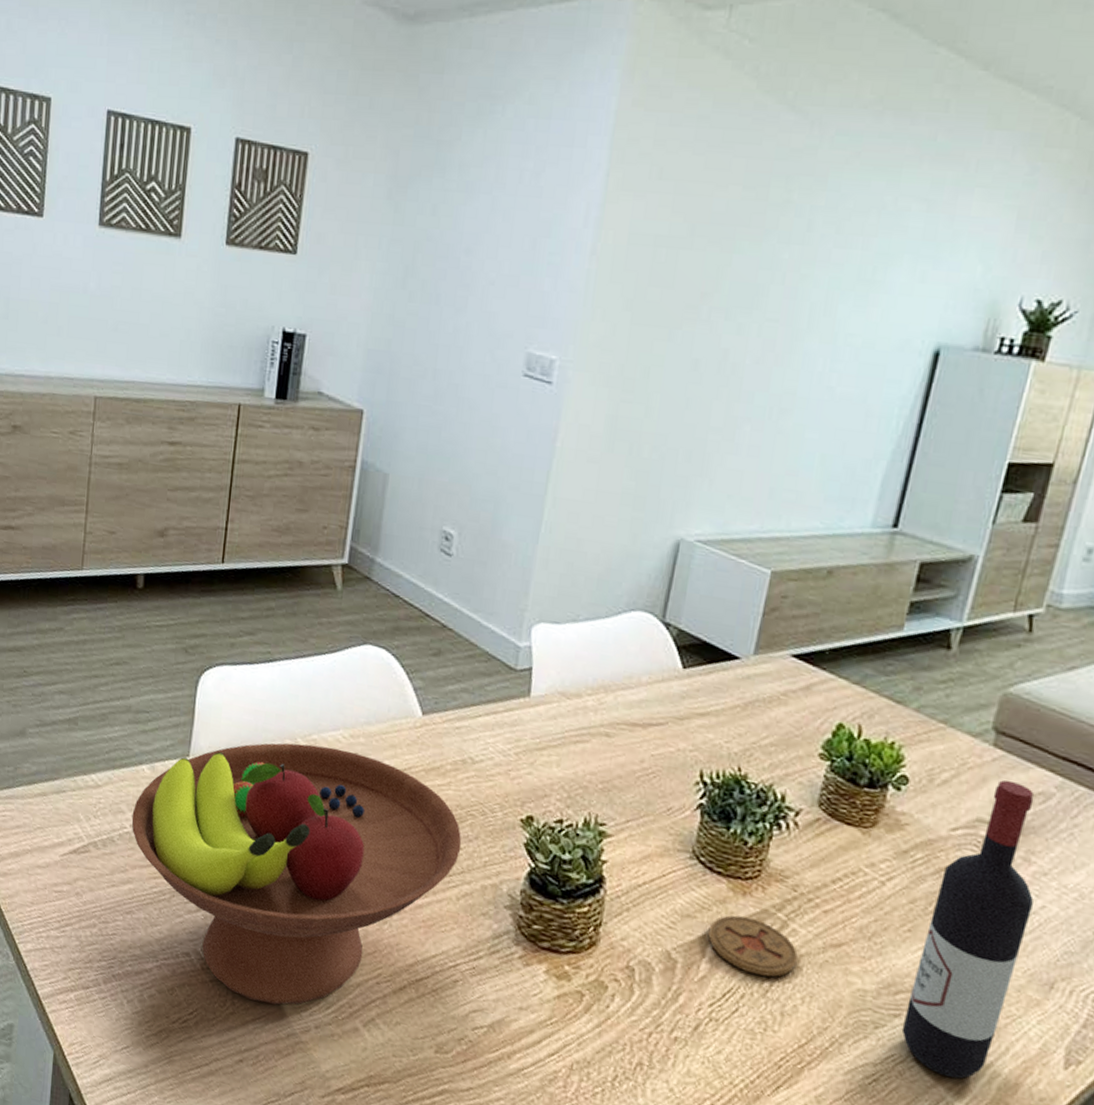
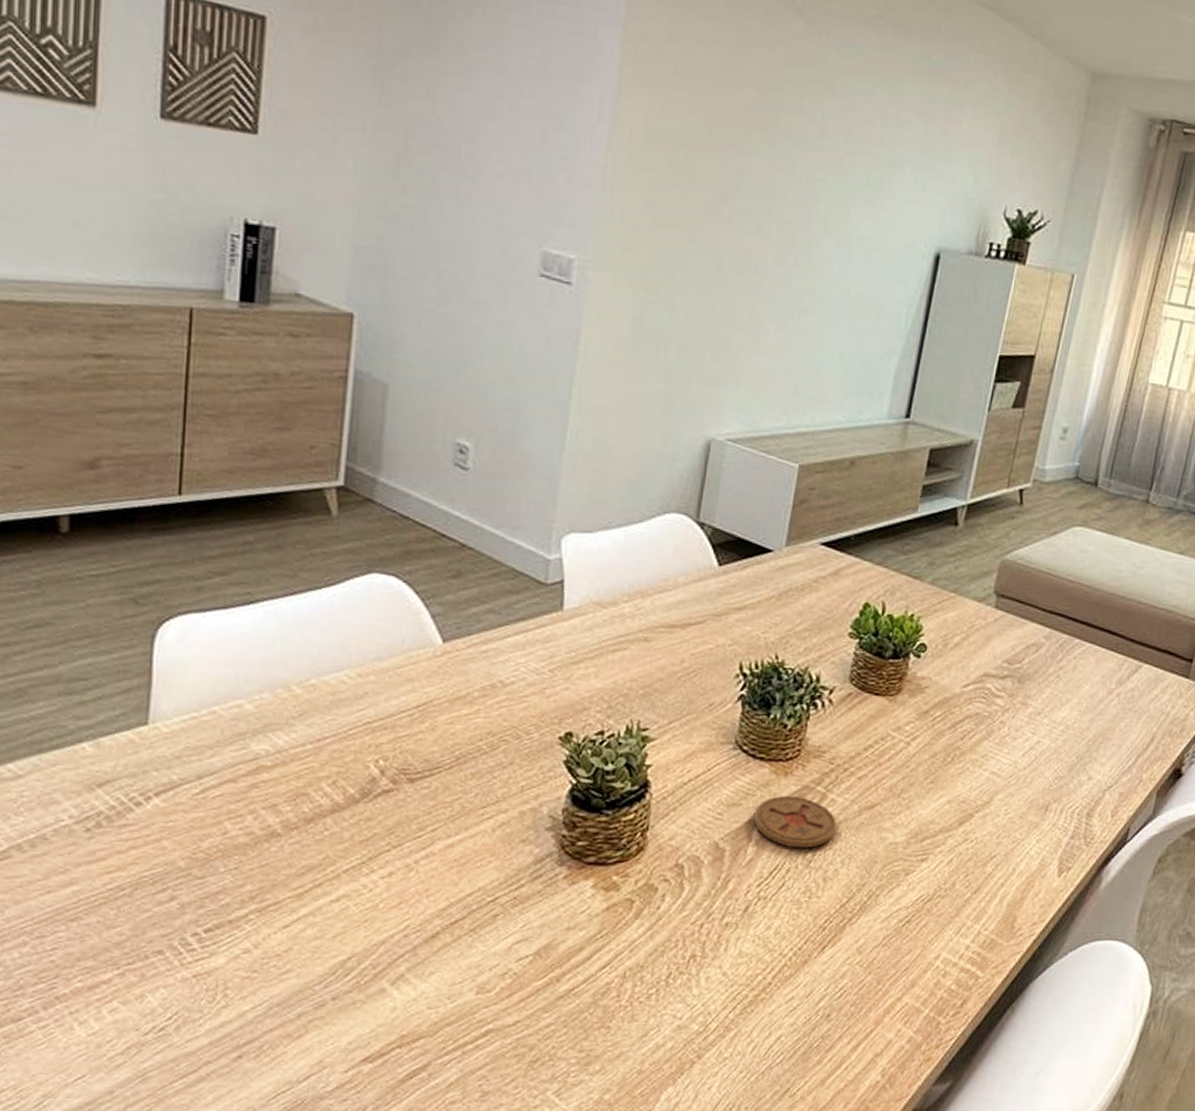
fruit bowl: present [131,743,462,1005] -> none [70,690,495,987]
wine bottle: present [901,780,1034,1079] -> none [928,636,1031,905]

